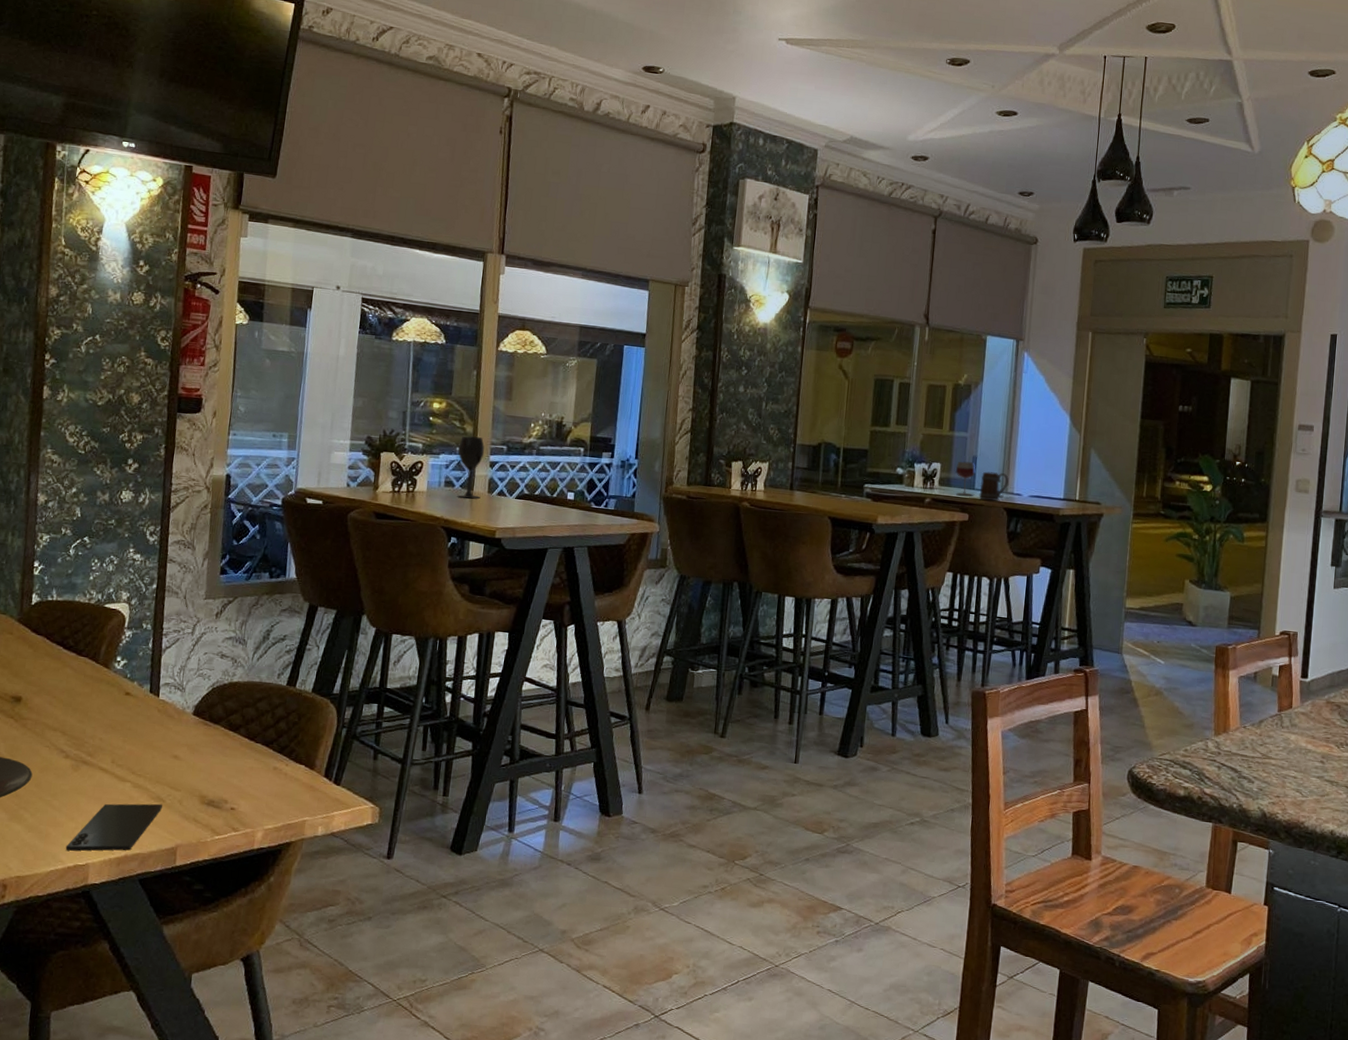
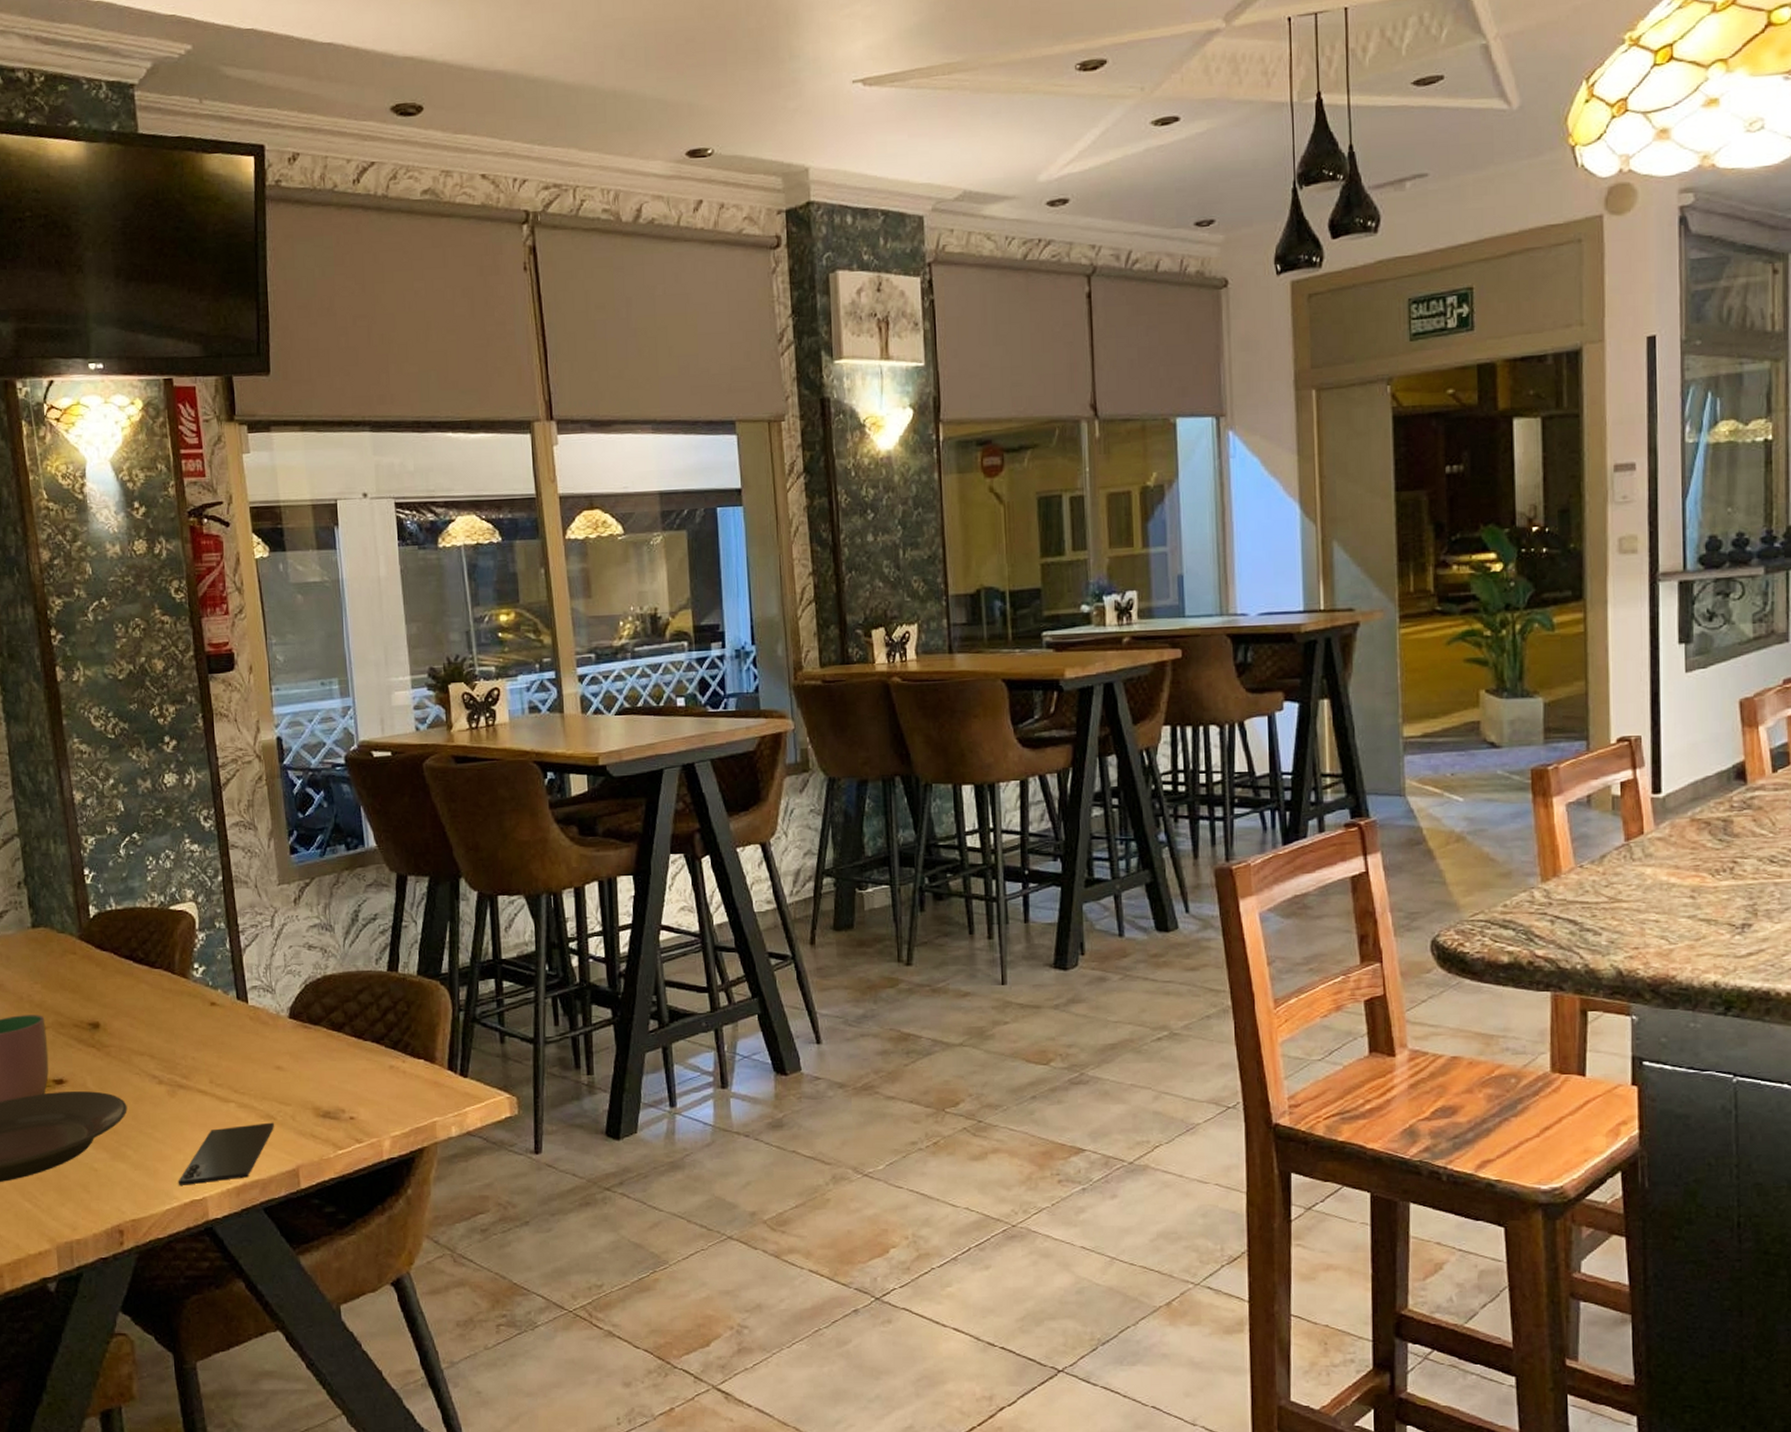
wine glass: present [457,436,485,499] -> none [538,648,574,724]
wineglass: present [956,461,976,496] -> none [1158,583,1185,628]
beer mug: present [979,471,1009,501] -> none [1191,590,1230,628]

